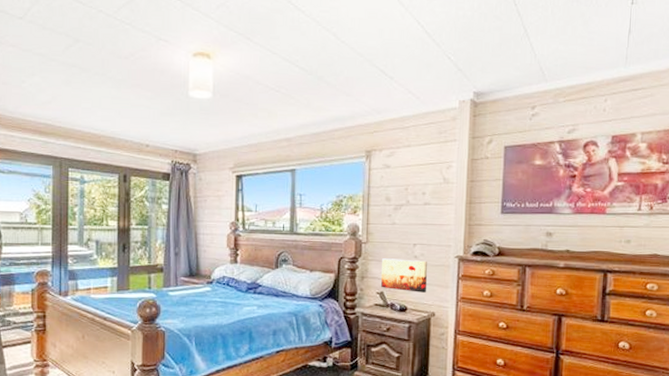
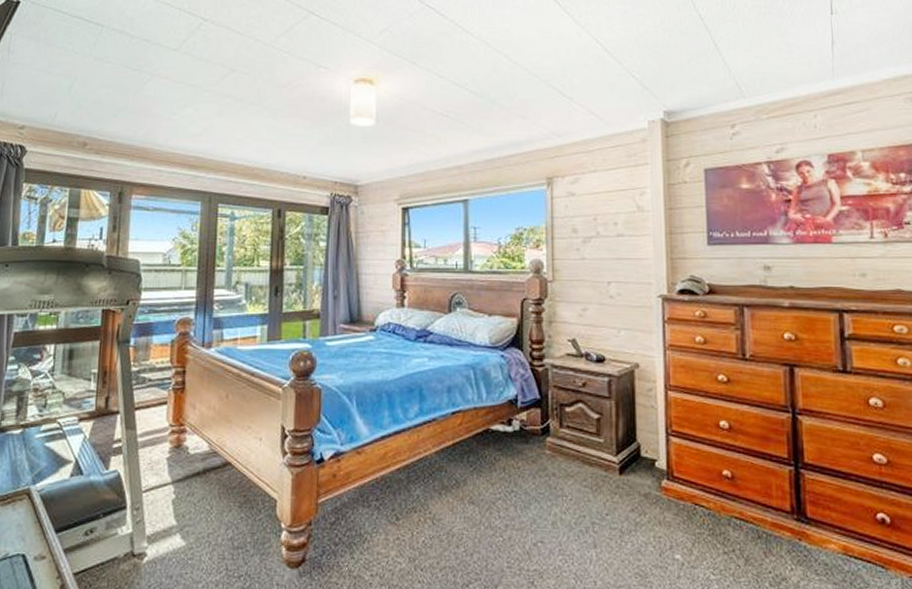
wall art: present [381,258,427,293] -> none [572,299,626,339]

